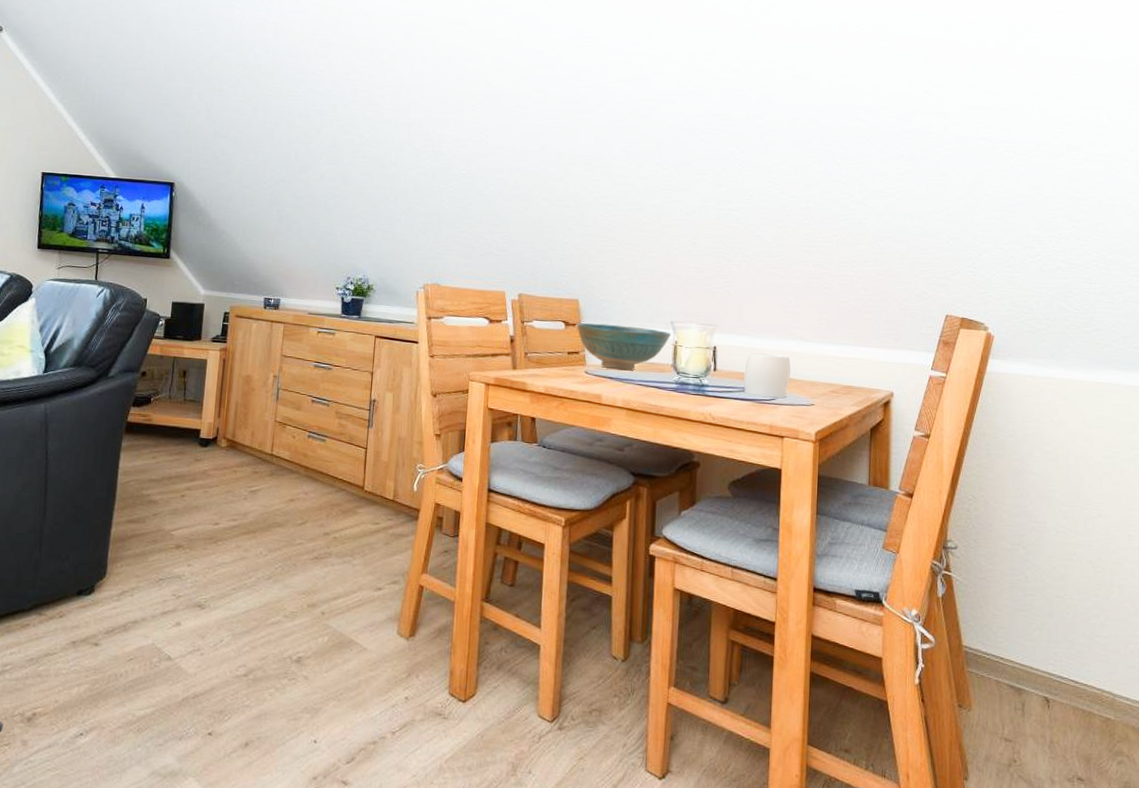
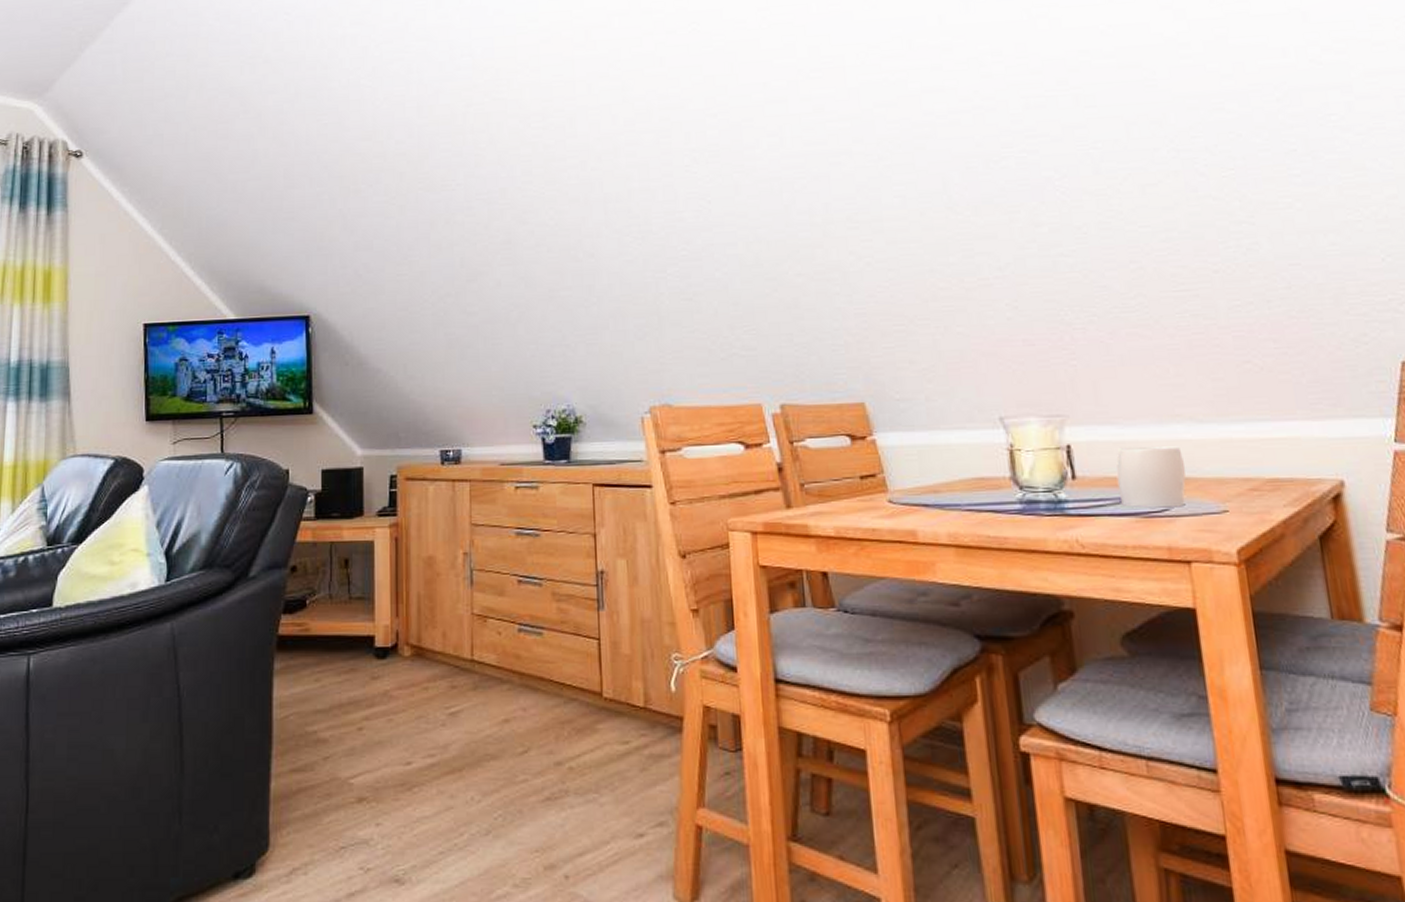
bowl: present [576,322,671,371] -> none [866,430,1003,493]

